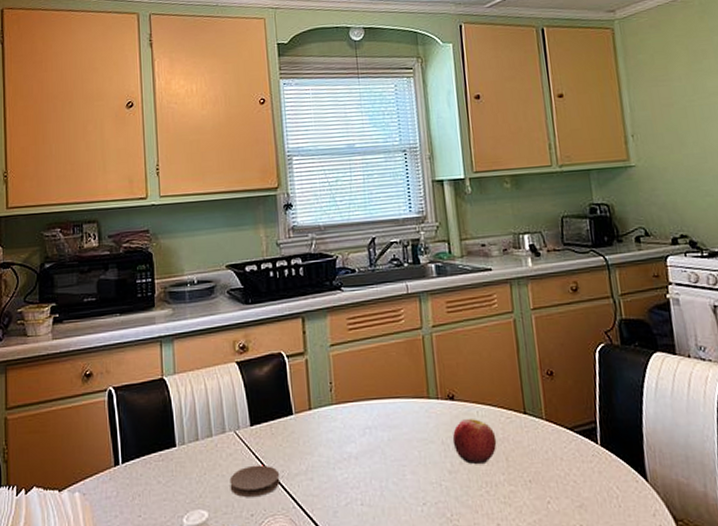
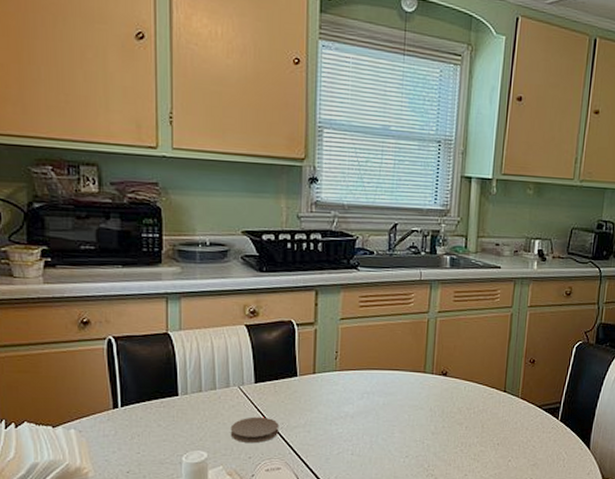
apple: present [452,419,497,464] -> none [439,392,477,428]

